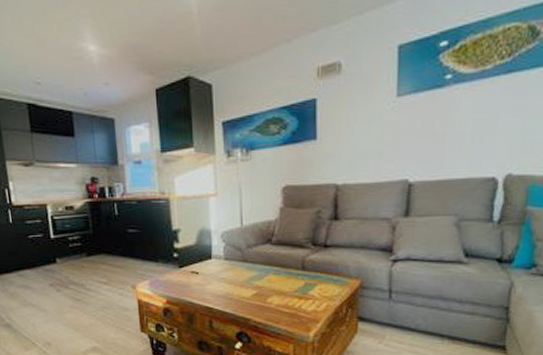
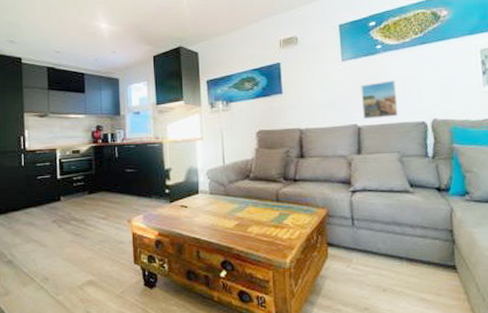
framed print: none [417,123,465,174] -> present [361,80,398,120]

